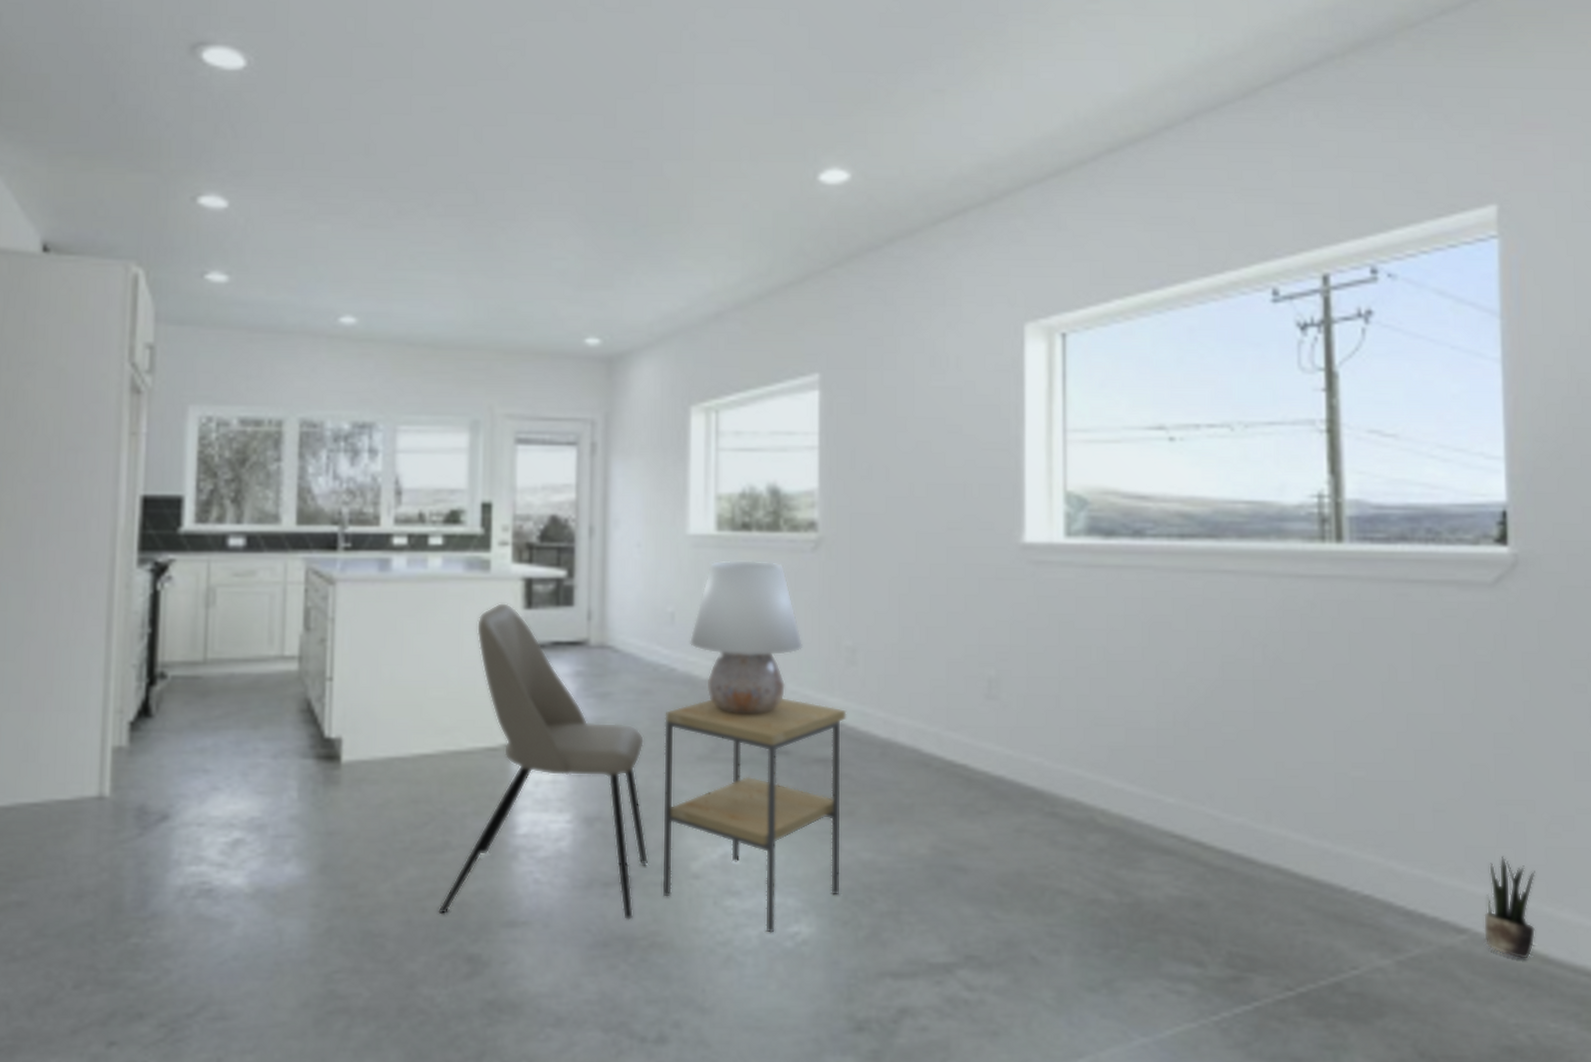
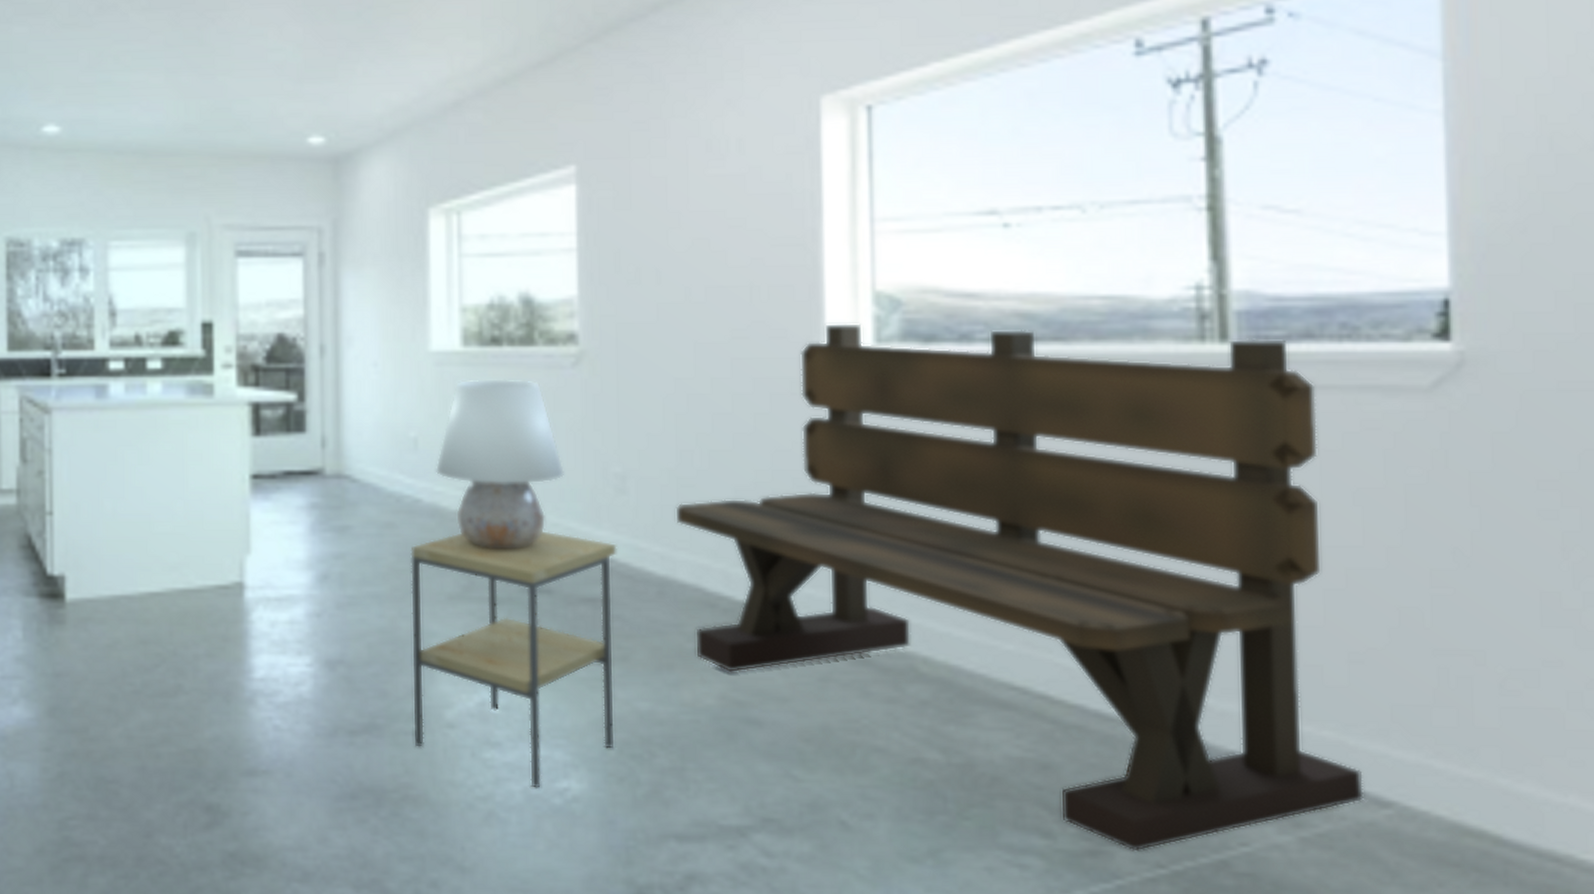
dining chair: present [438,602,649,921] -> none [173,429,398,772]
bench: none [896,518,1445,977] -> present [674,322,1364,852]
potted plant: present [1483,856,1536,959] -> none [1414,716,1486,840]

